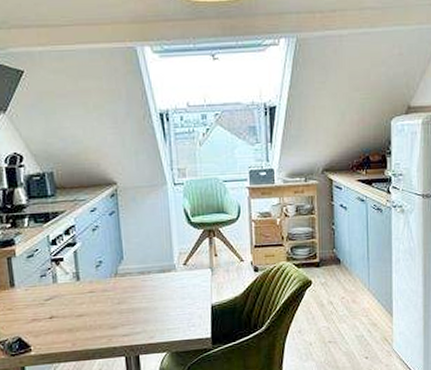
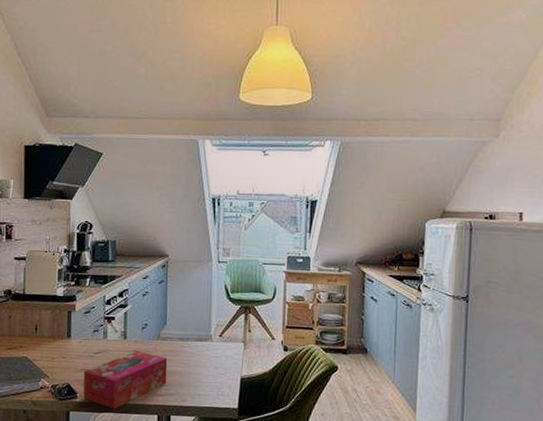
tissue box: none [34,291,131,357] -> present [83,351,168,409]

